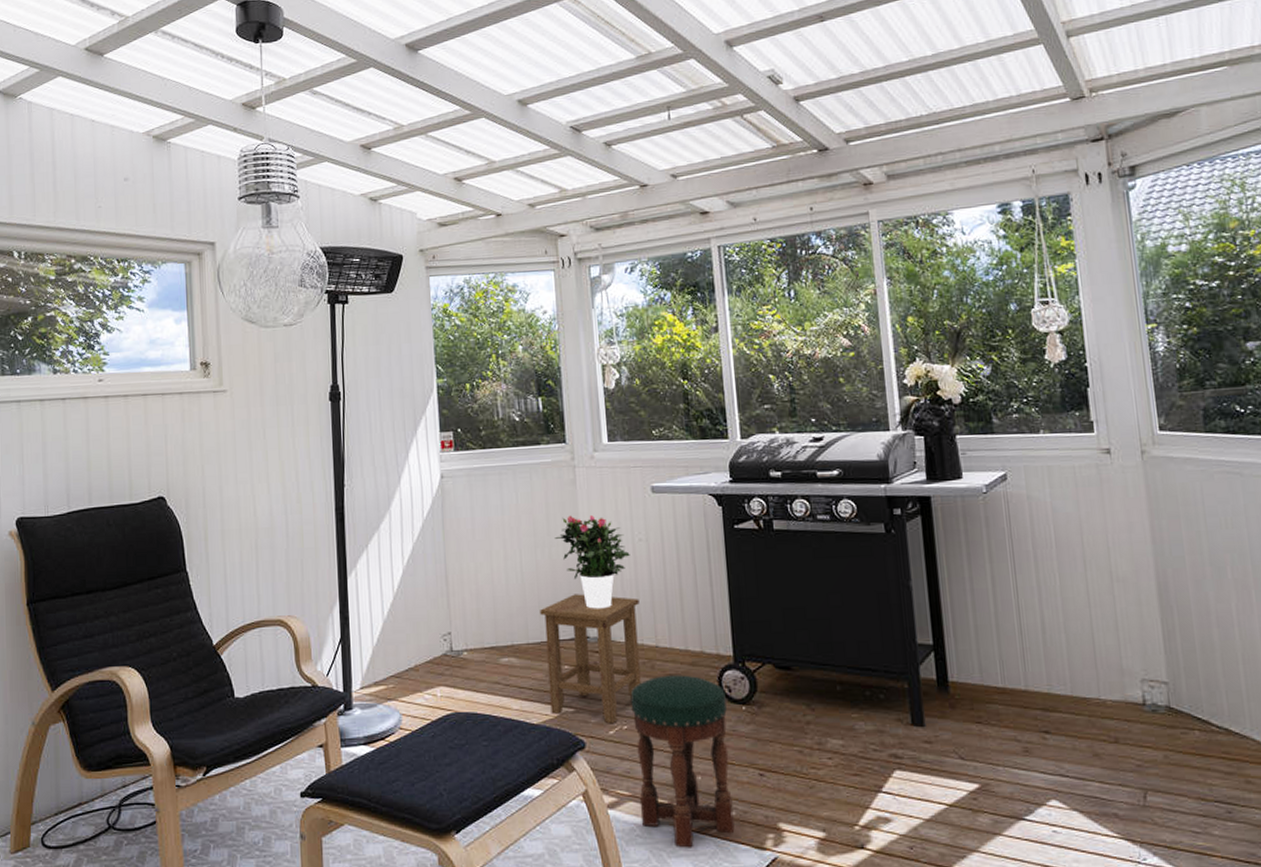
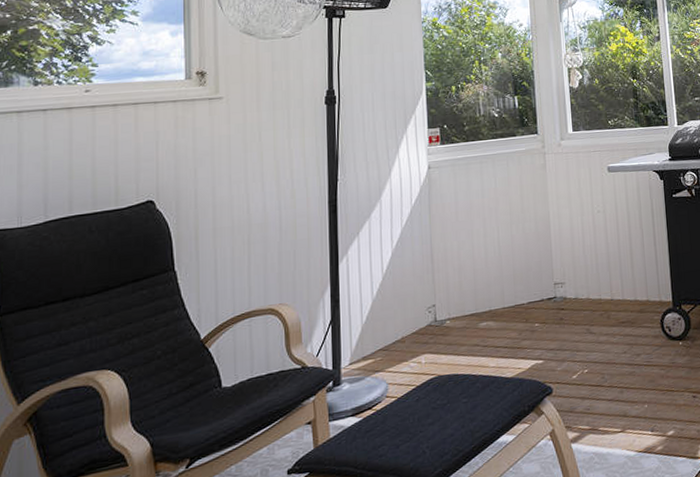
stool: present [540,594,641,724] -> none [514,260,599,370]
potted flower: present [555,515,630,609] -> none [528,194,590,273]
stool: present [630,675,735,848] -> none [590,321,674,468]

